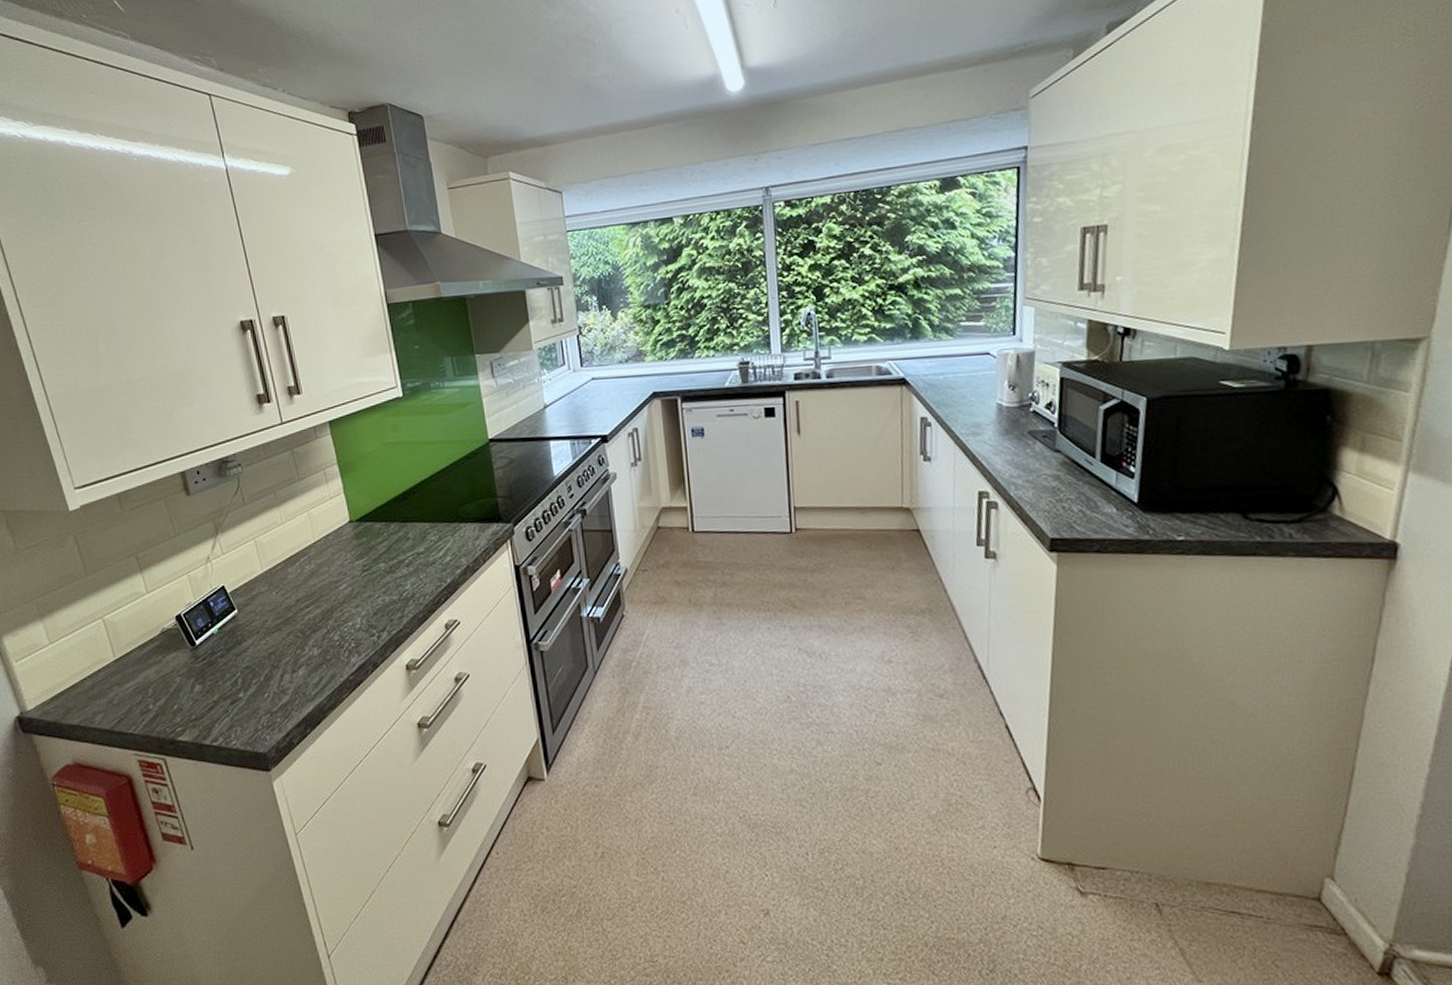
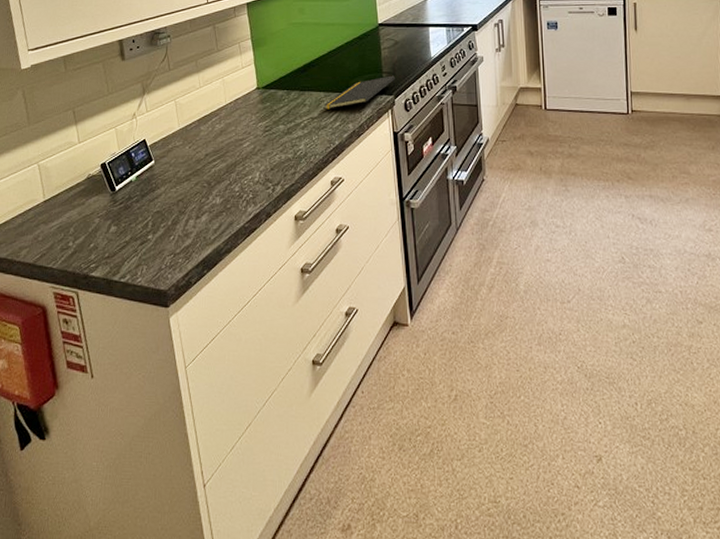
notepad: none [429,499,513,543] -> present [323,75,395,110]

